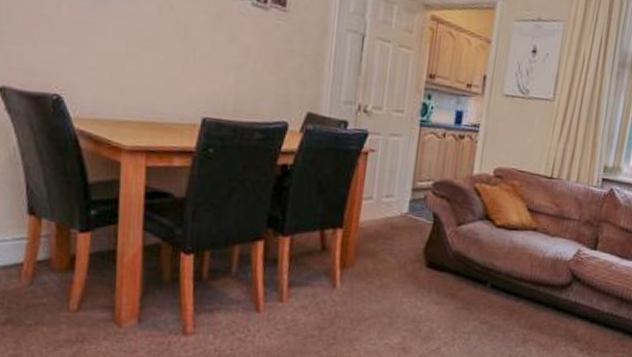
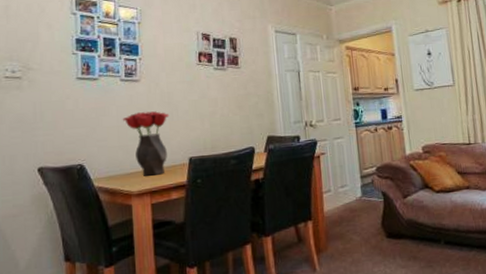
bouquet: none [119,41,184,132] -> present [122,111,170,176]

